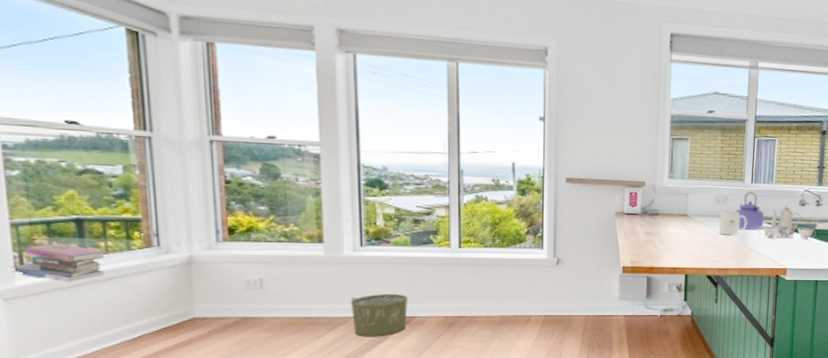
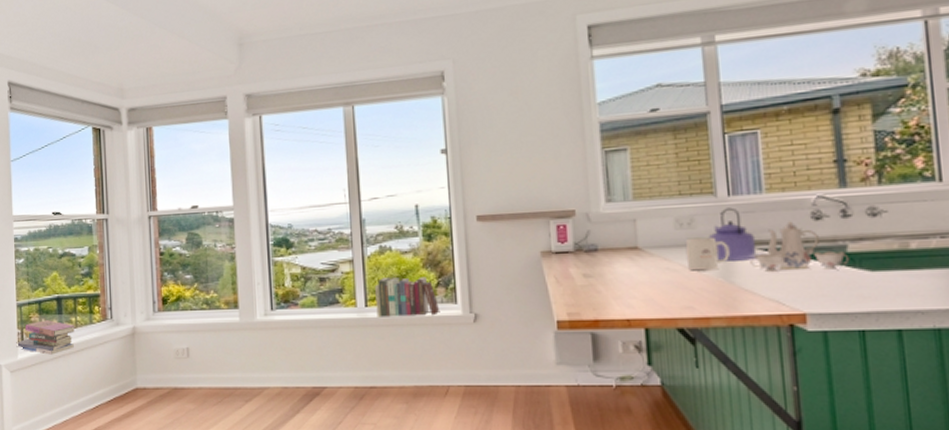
basket: present [350,294,407,337] -> none [263,362,318,410]
books: none [469,224,528,259] -> present [375,276,440,319]

